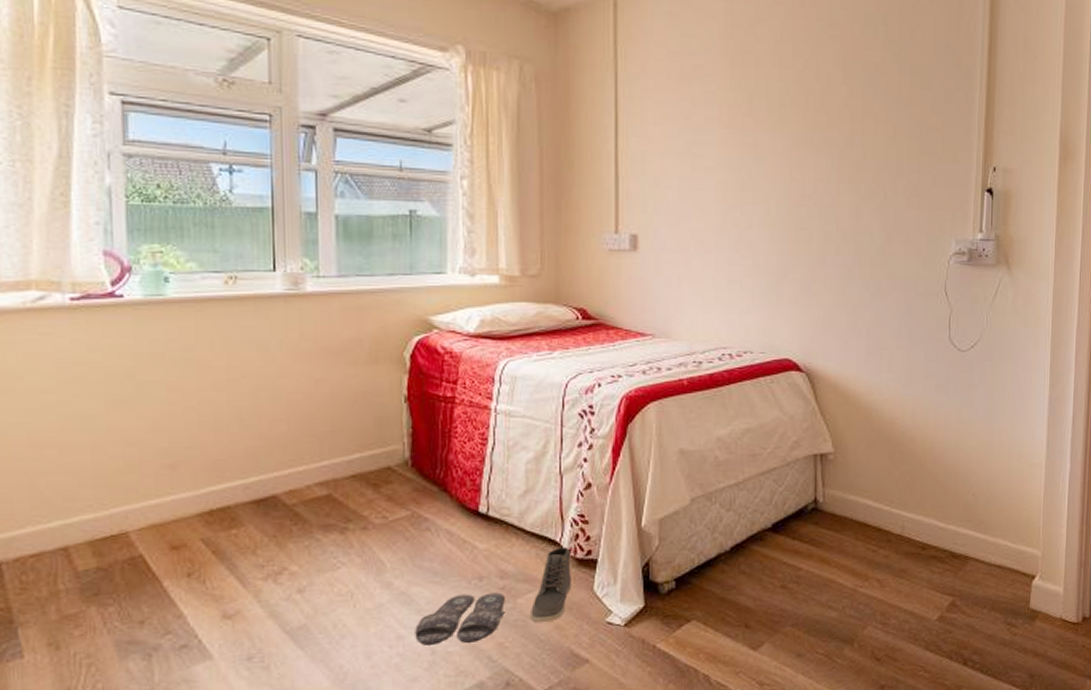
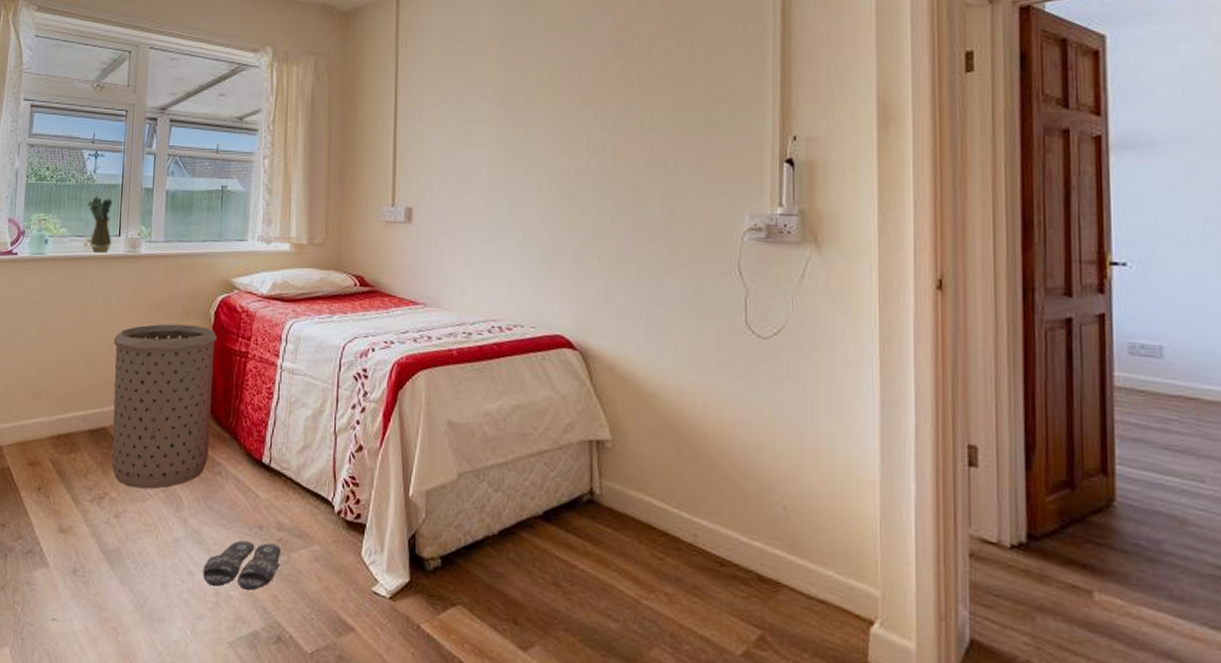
vase: none [224,220,265,294] -> present [87,195,113,254]
laundry basket: none [277,371,416,557] -> present [112,324,218,489]
sneaker: present [531,546,571,623] -> none [303,506,342,582]

